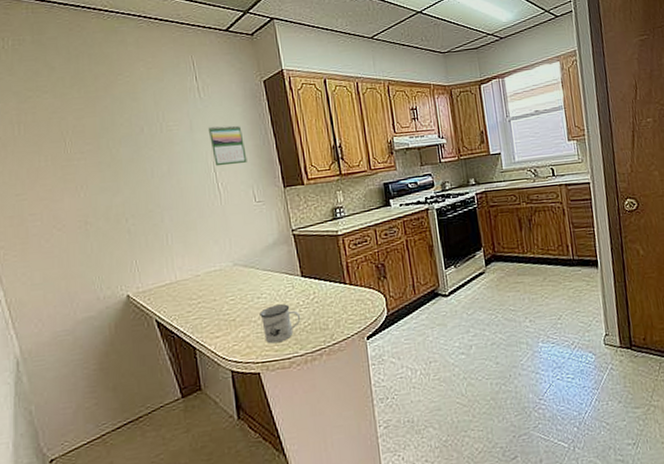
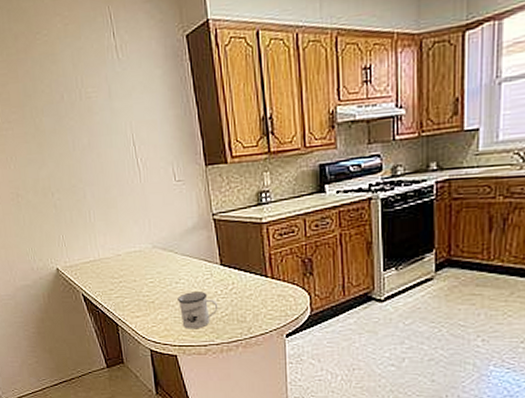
calendar: present [207,125,247,167] -> none [126,91,167,140]

